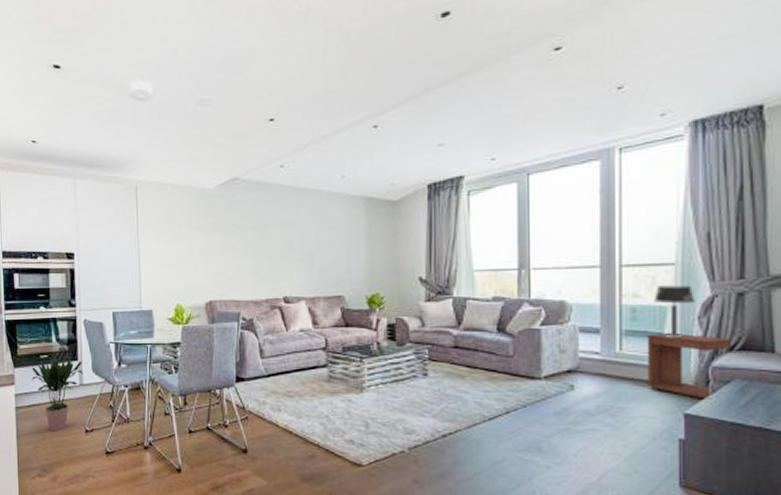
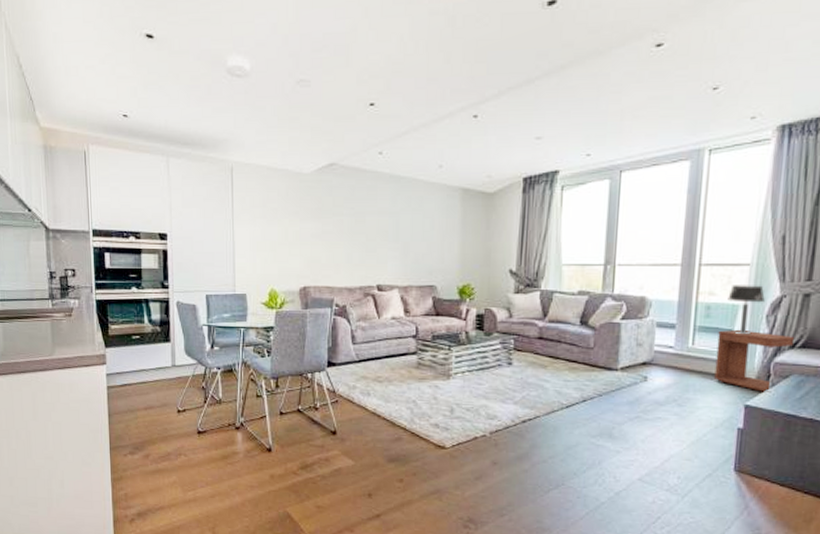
potted plant: present [31,358,83,432] -> none [123,339,175,411]

